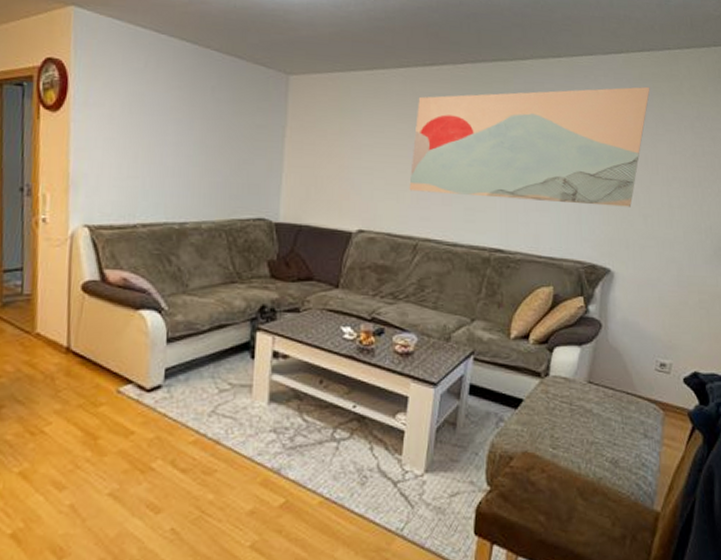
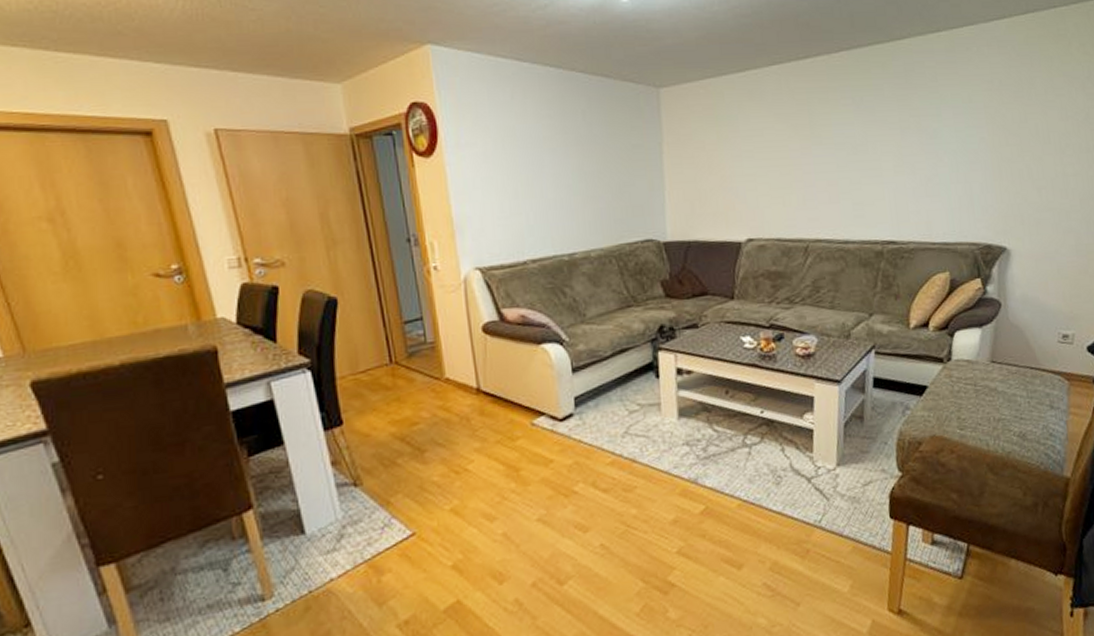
wall art: present [409,86,650,207] -> none [794,51,1037,193]

